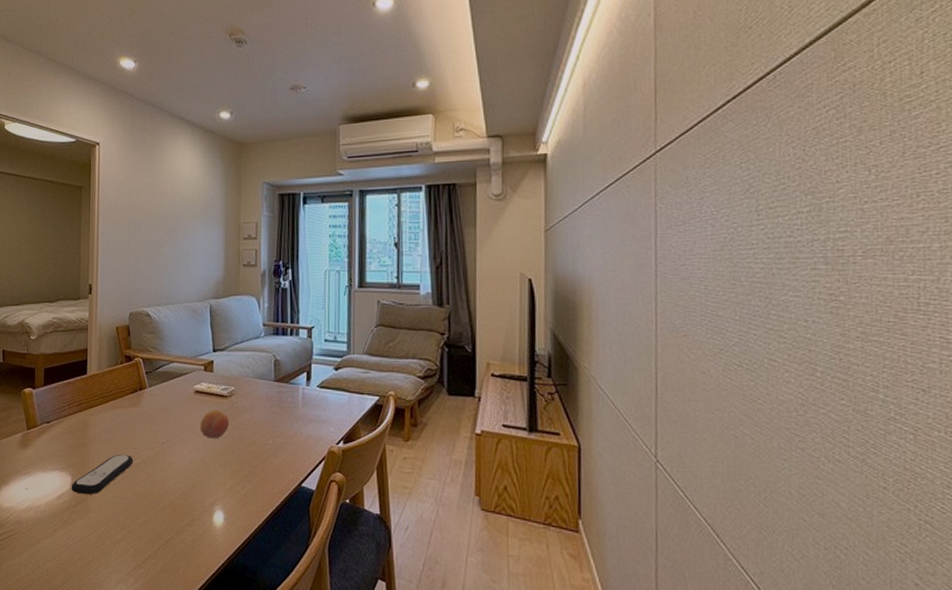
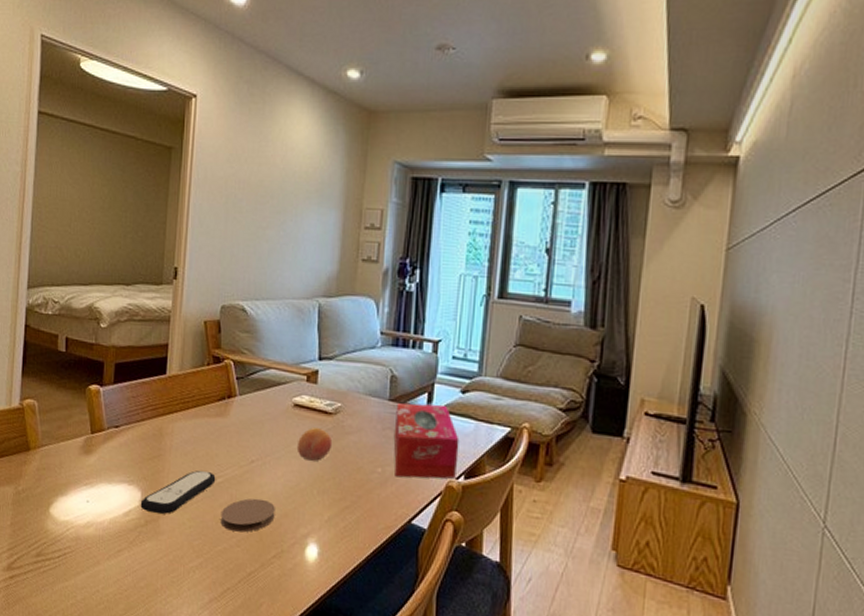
coaster: none [139,474,185,505] -> present [220,498,275,533]
tissue box: none [280,381,337,447] -> present [393,403,460,479]

